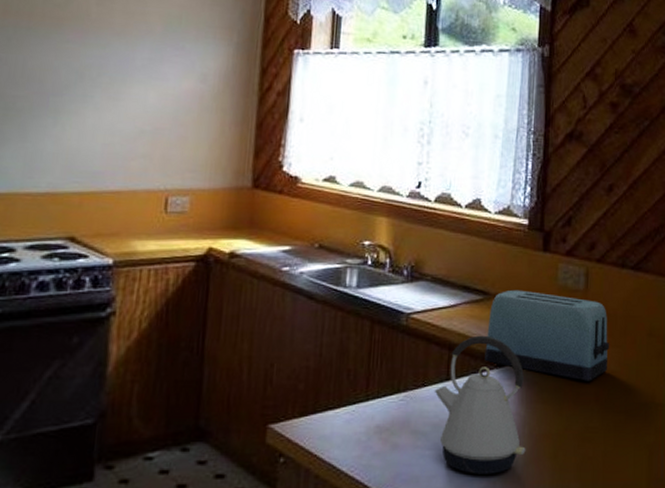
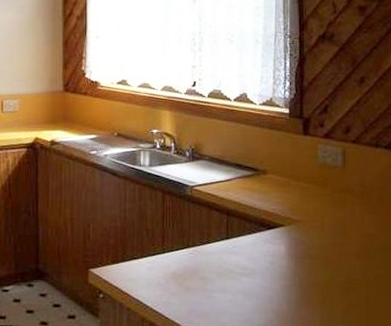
kettle: present [435,335,526,474] -> none [218,203,297,314]
toaster: present [484,289,610,381] -> none [258,166,368,242]

